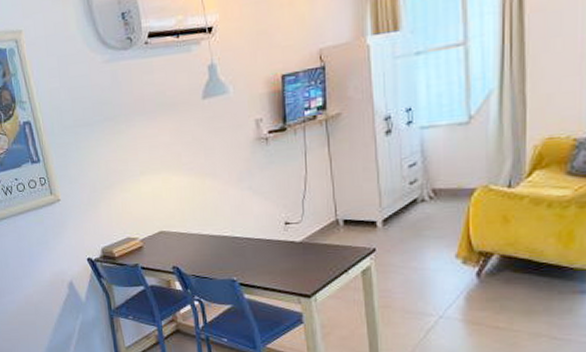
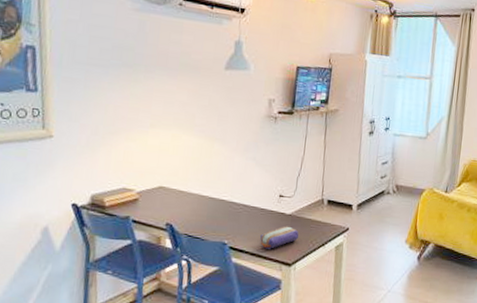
pencil case: none [271,255,315,282] -> present [260,226,299,249]

